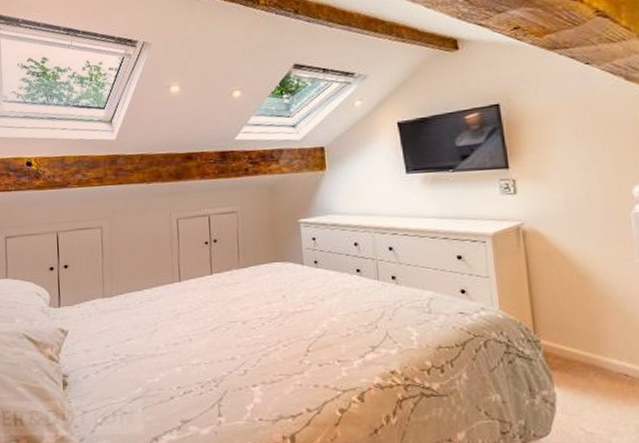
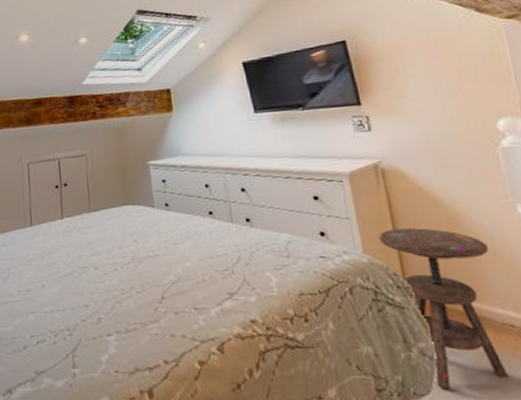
side table: none [515,287,618,432] -> present [378,228,508,390]

